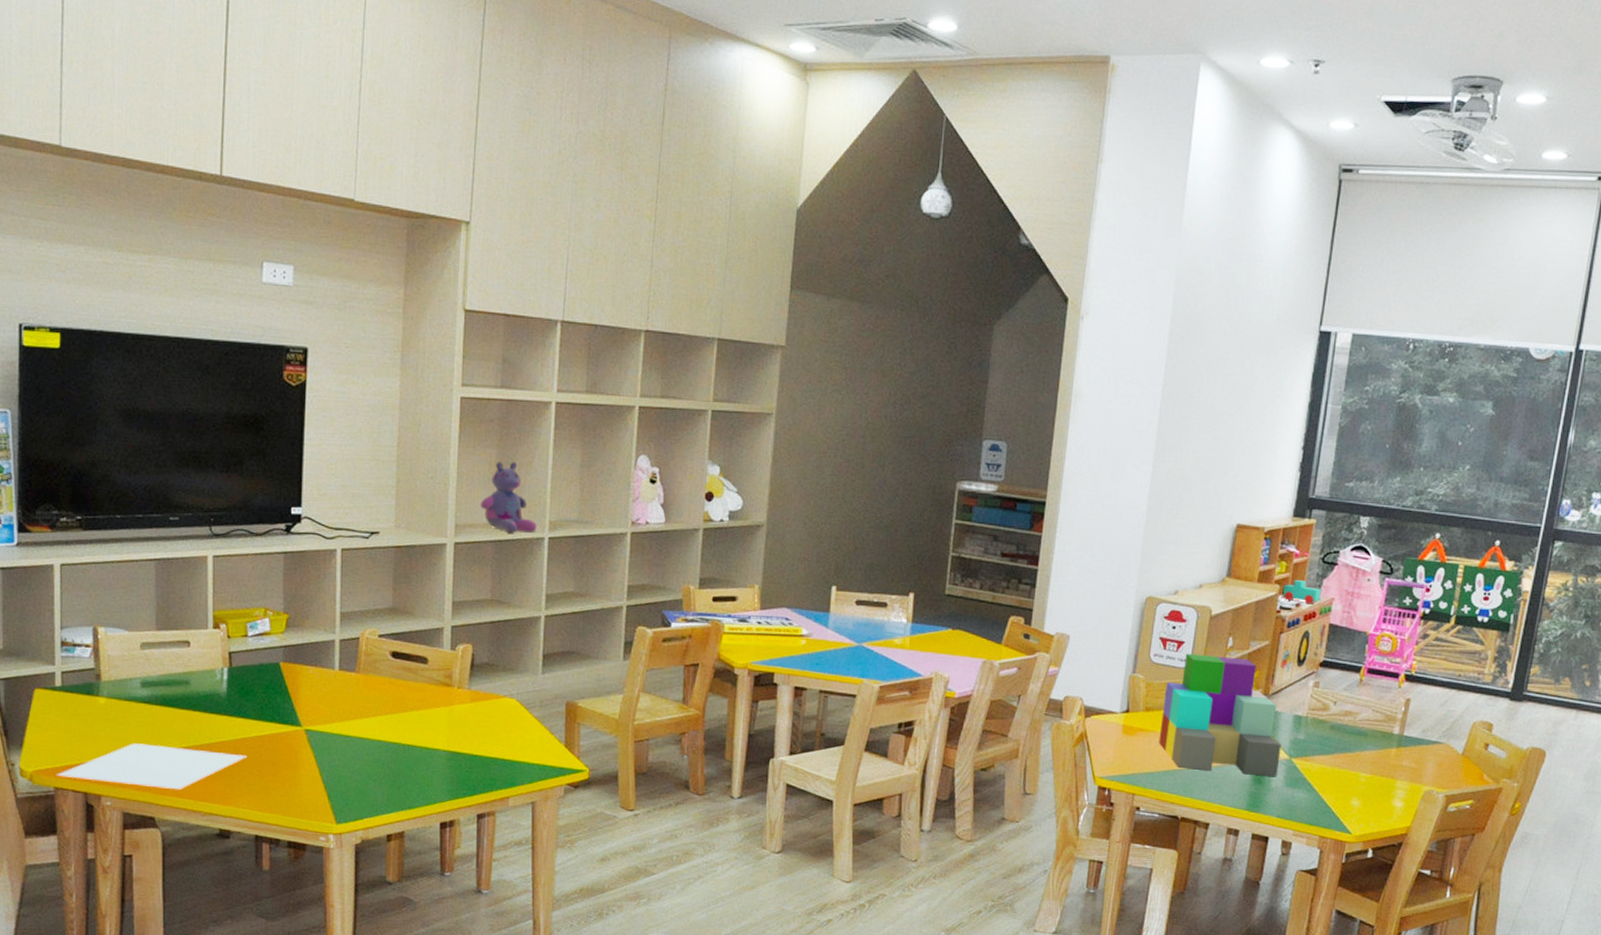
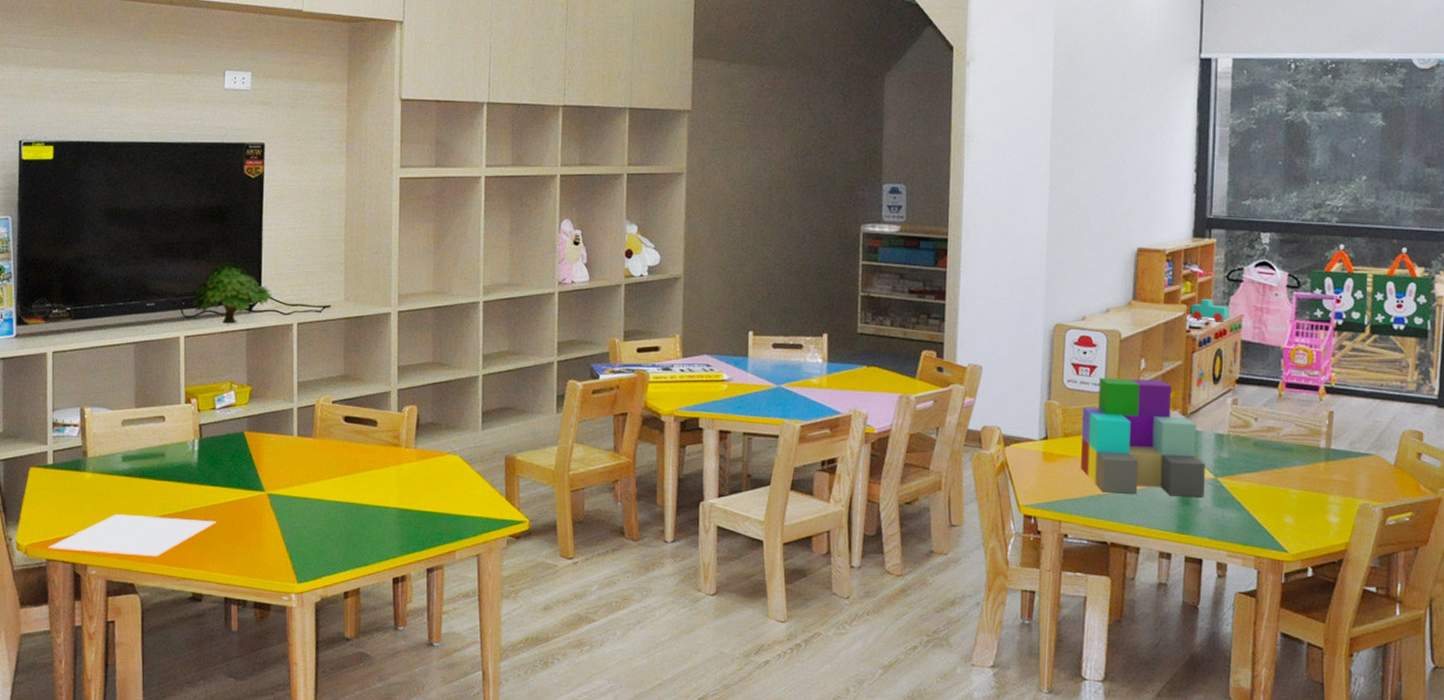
plant: none [223,478,314,545] -> present [193,263,272,324]
toy: present [481,461,537,533] -> none [421,234,472,299]

